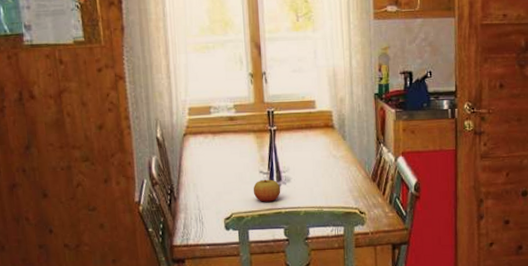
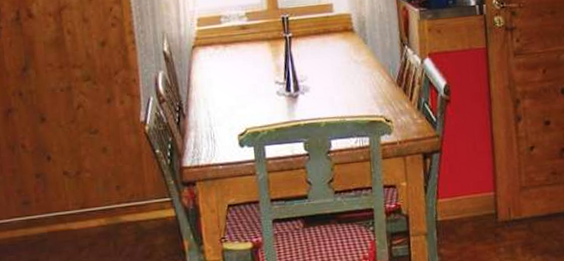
apple: present [253,179,281,202] -> none [268,89,299,115]

